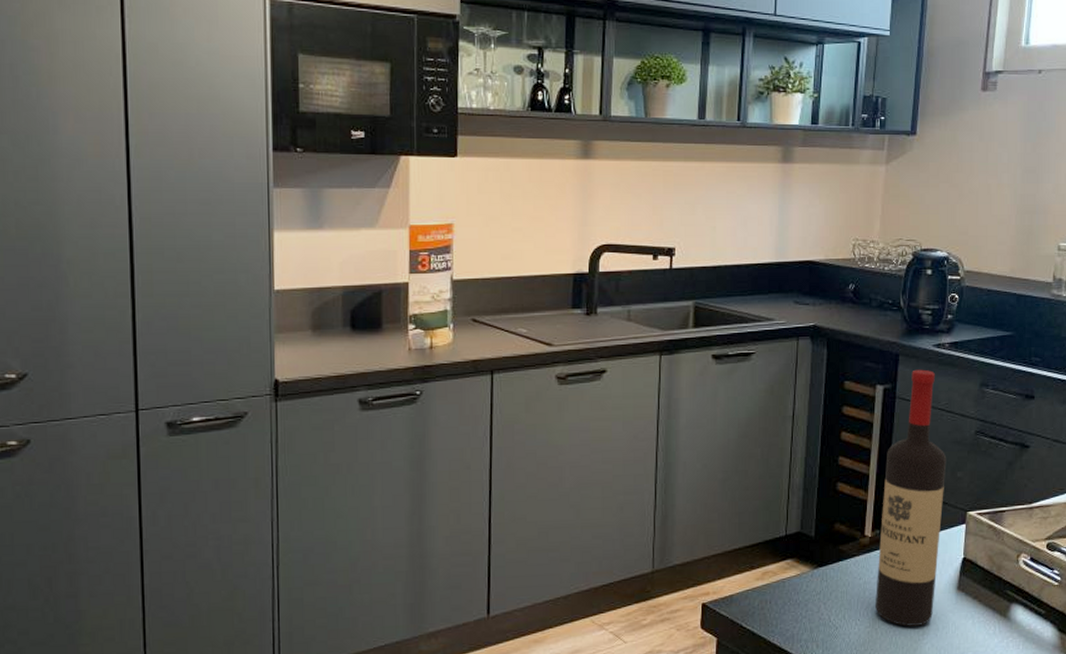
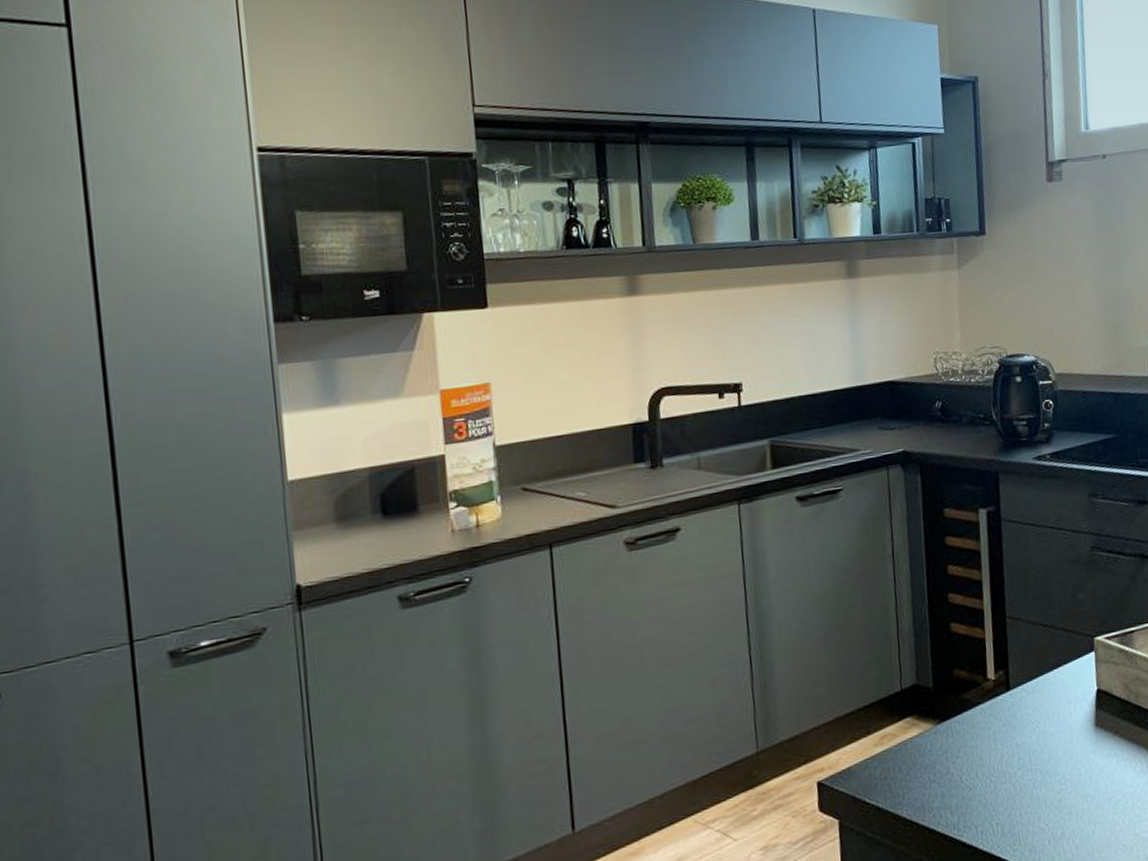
wine bottle: present [876,369,947,626] -> none [999,485,1073,776]

